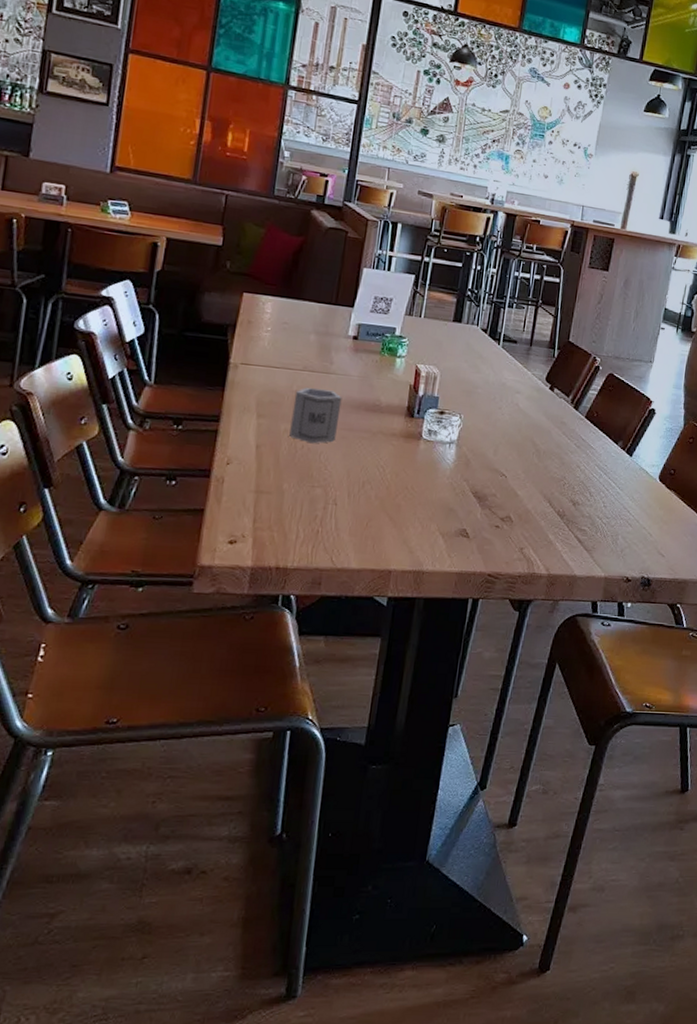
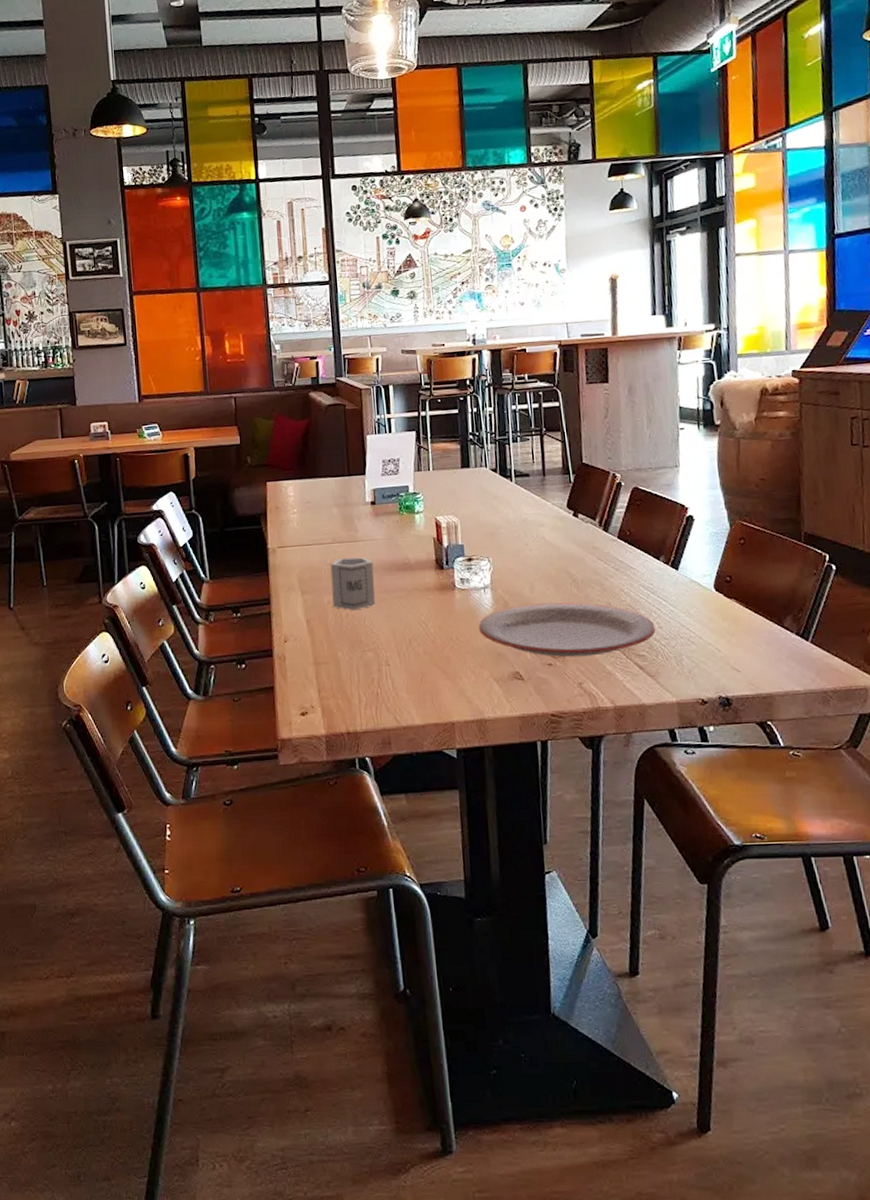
plate: none [435,465,601,524] -> present [478,602,656,658]

